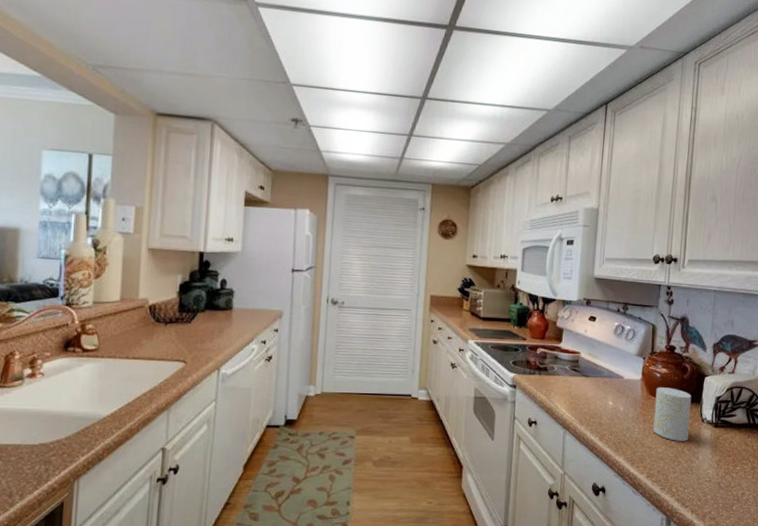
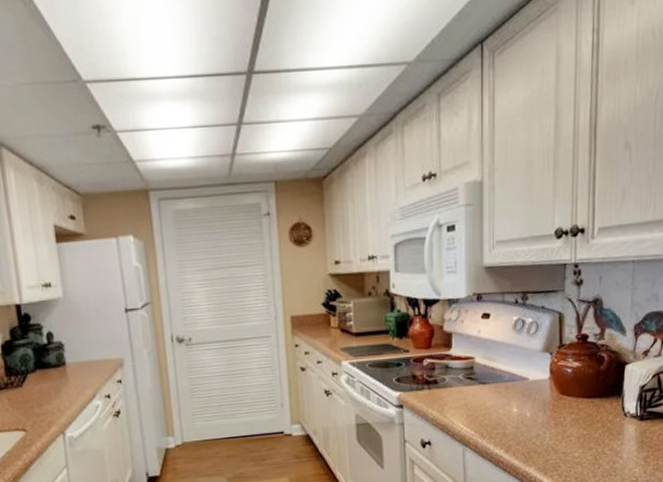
cup: present [653,387,692,441] -> none [567,382,611,442]

